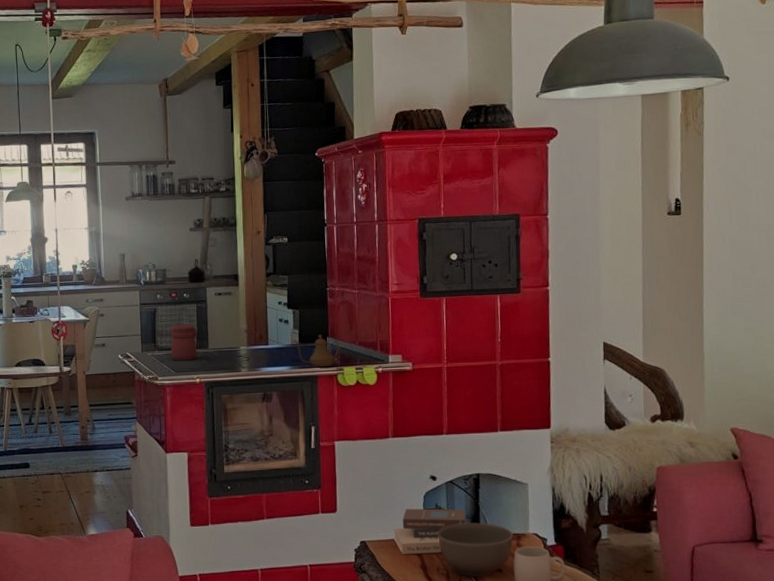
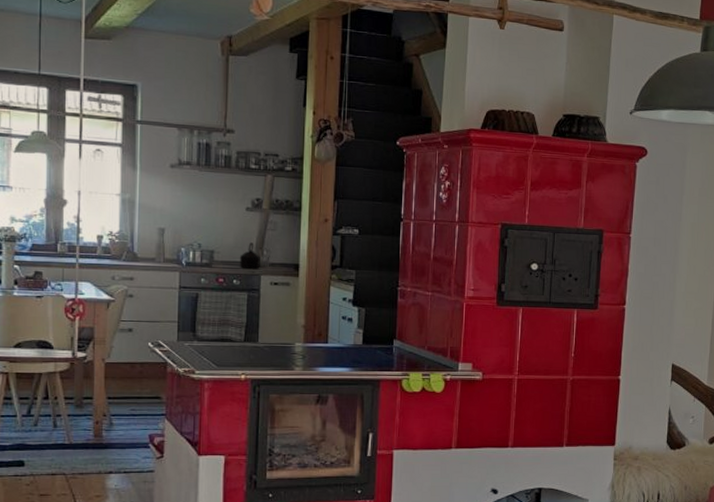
jar: present [170,324,200,362] -> none [213,314,248,355]
teapot: present [291,334,341,368] -> none [354,336,407,372]

